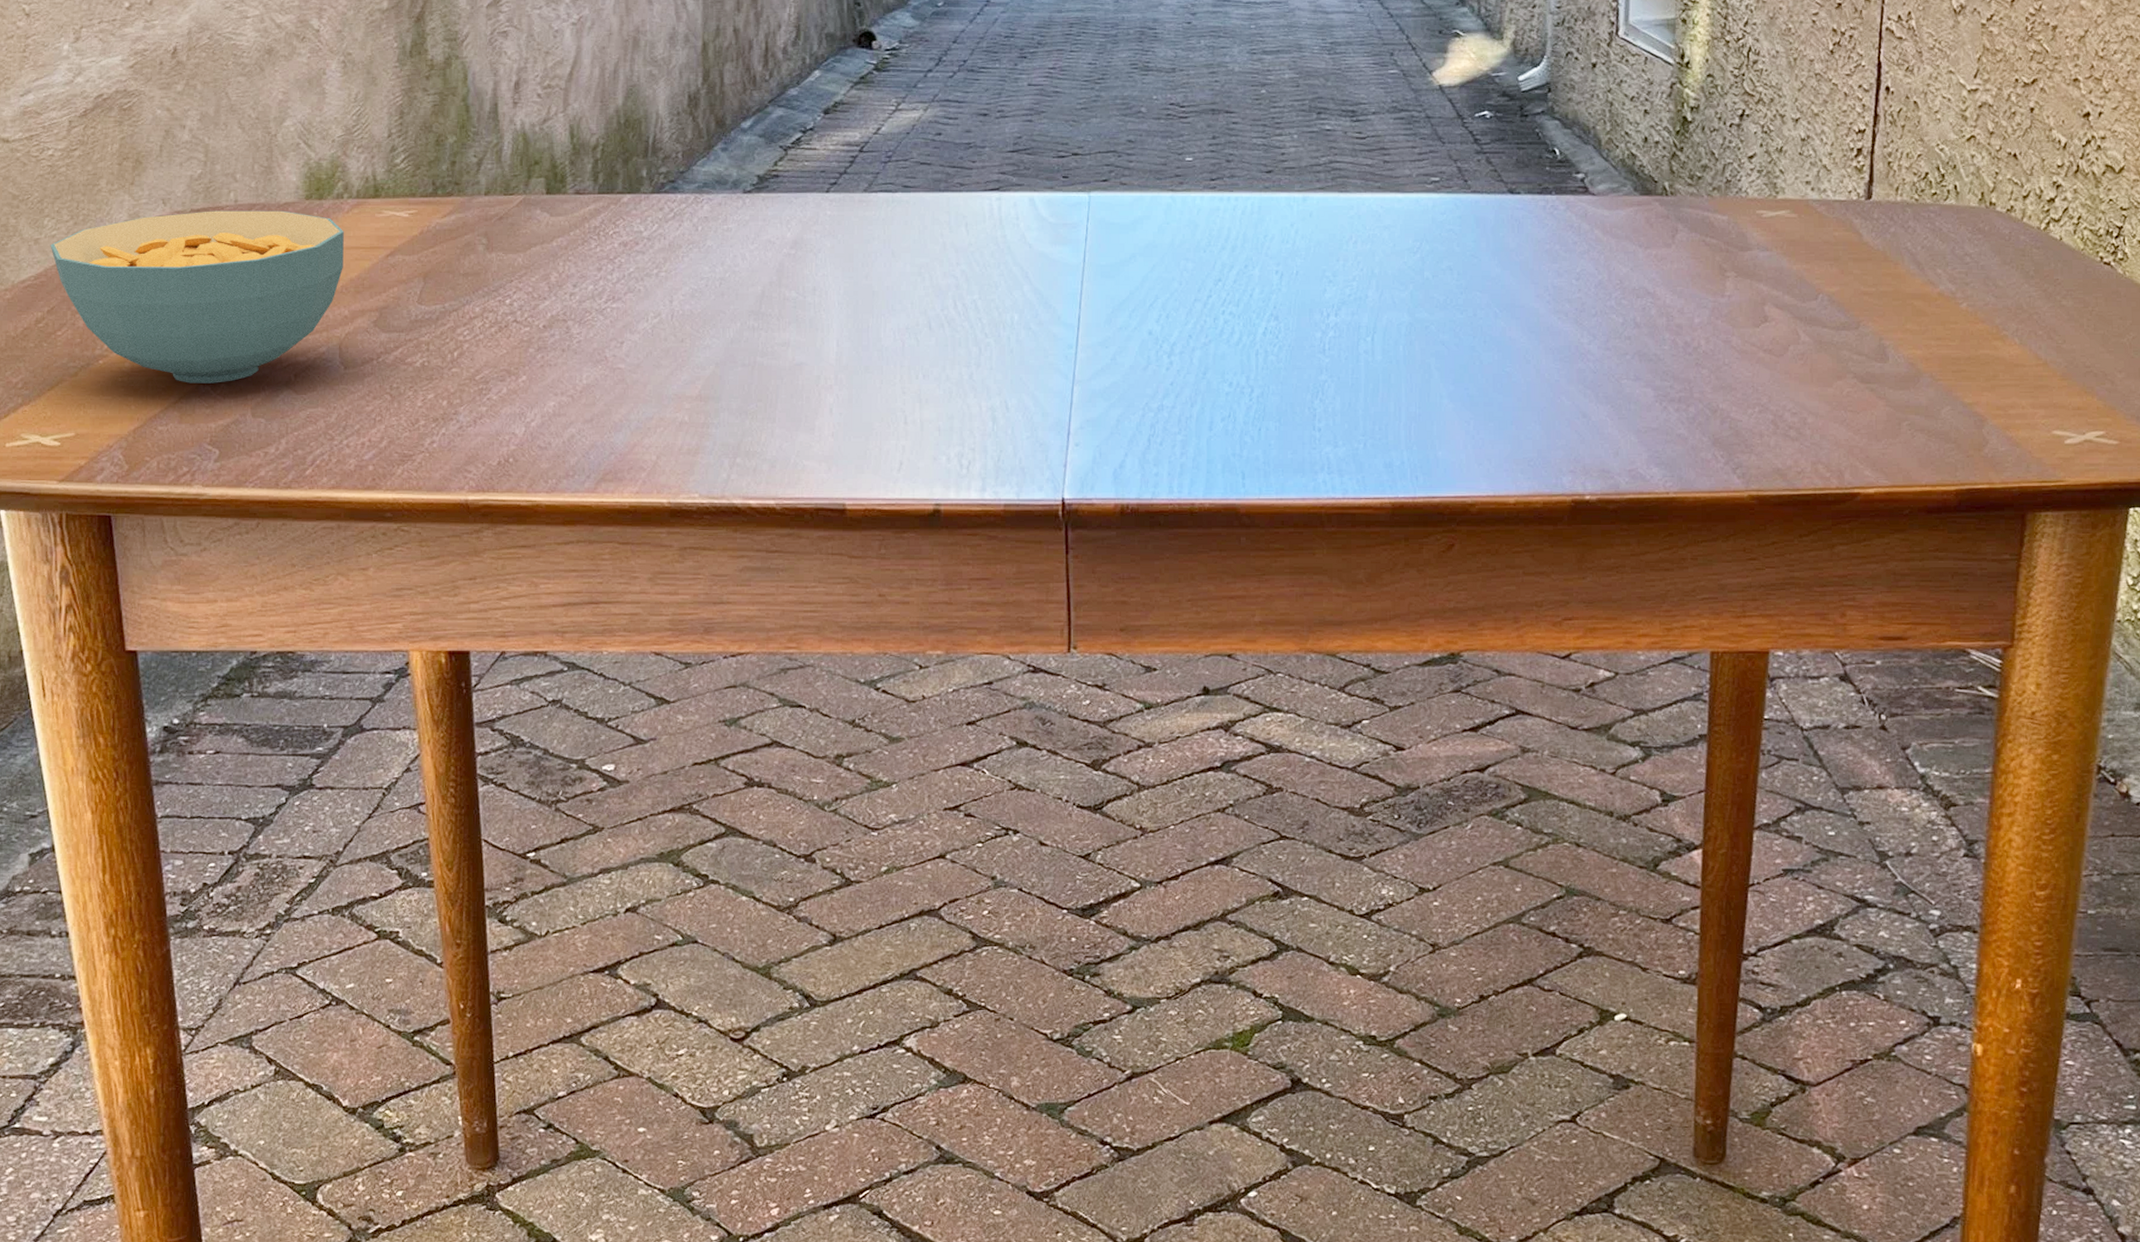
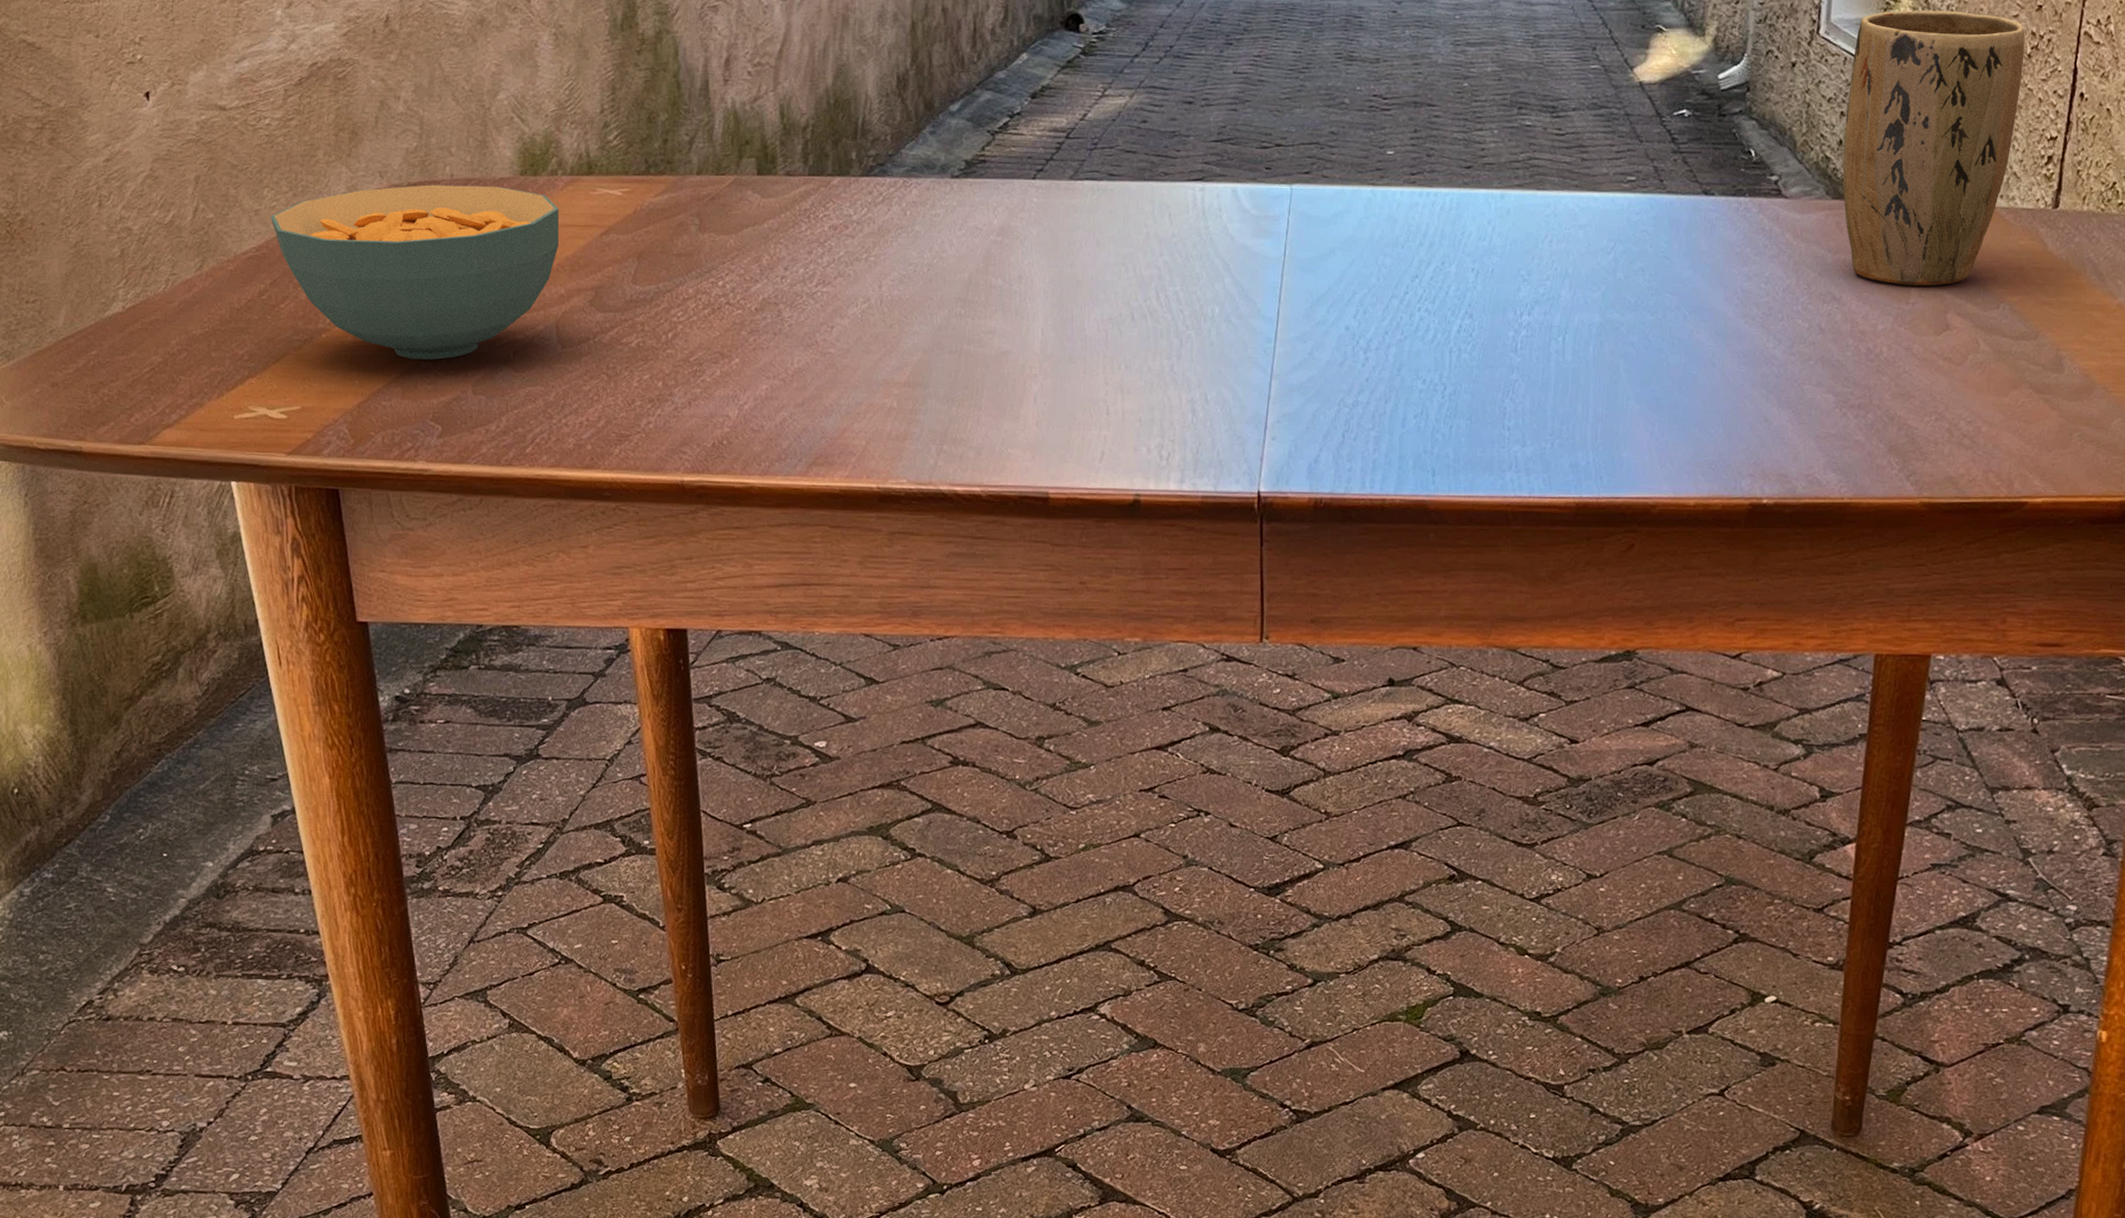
plant pot: none [1649,10,1827,278] -> present [1842,10,2025,286]

